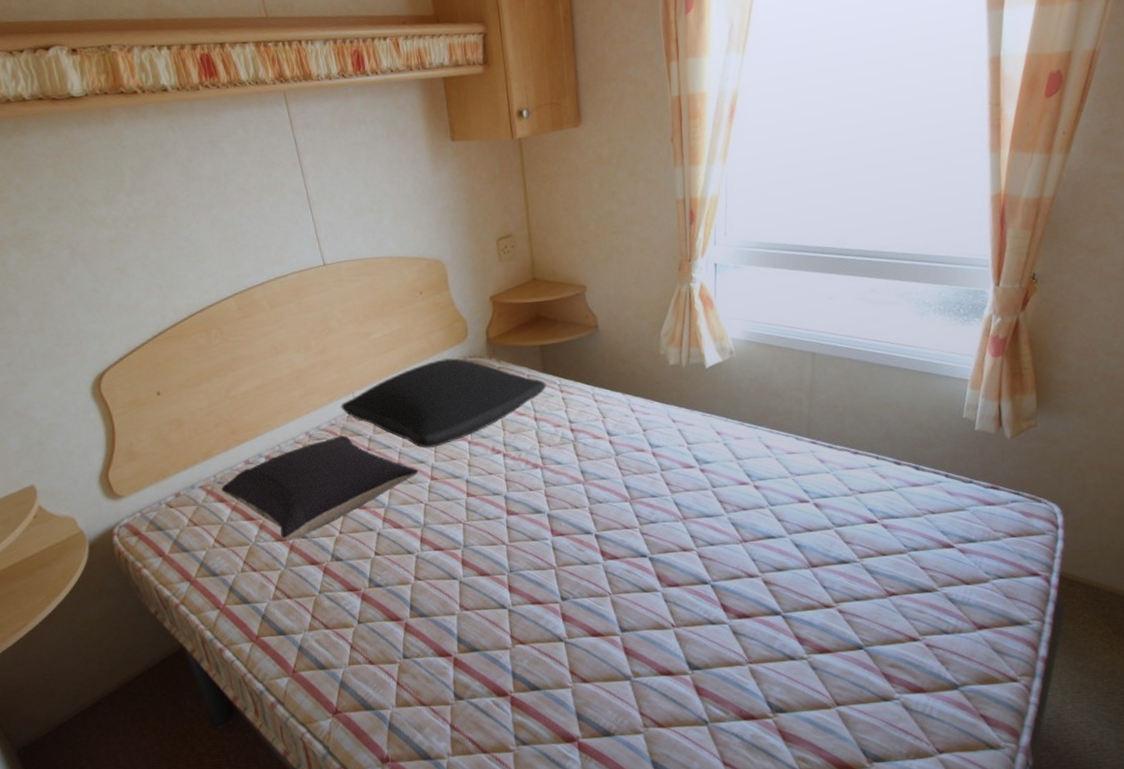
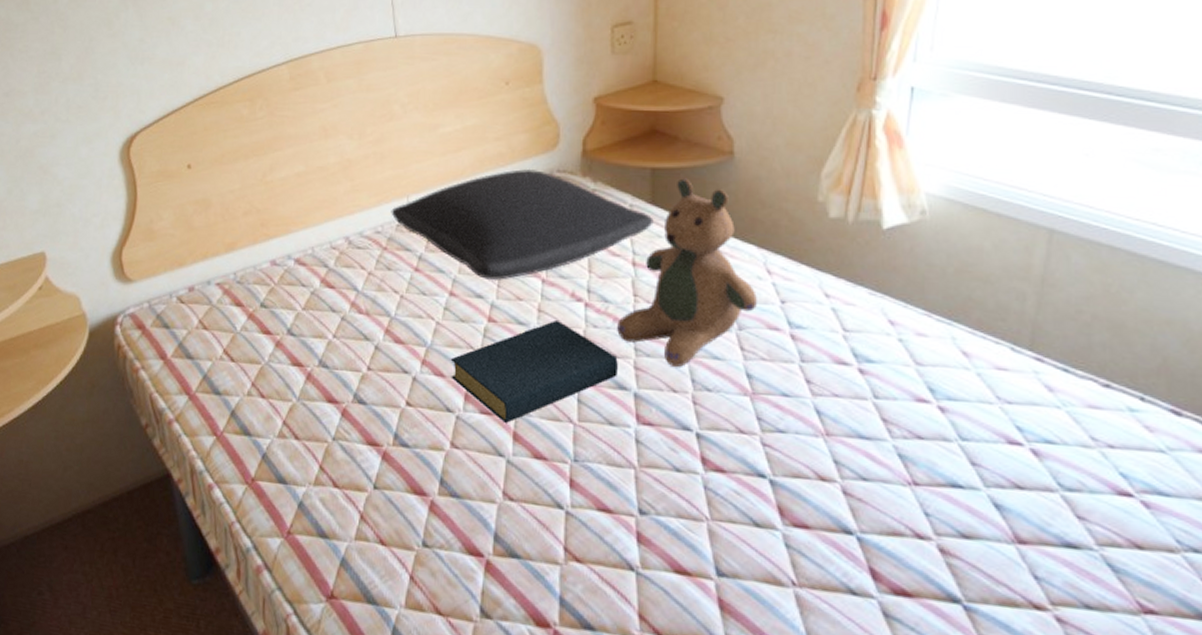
pillow: present [221,436,419,541] -> none [240,248,474,368]
hardback book: none [405,470,534,554] -> present [450,319,618,423]
teddy bear: none [529,350,628,491] -> present [617,178,758,368]

